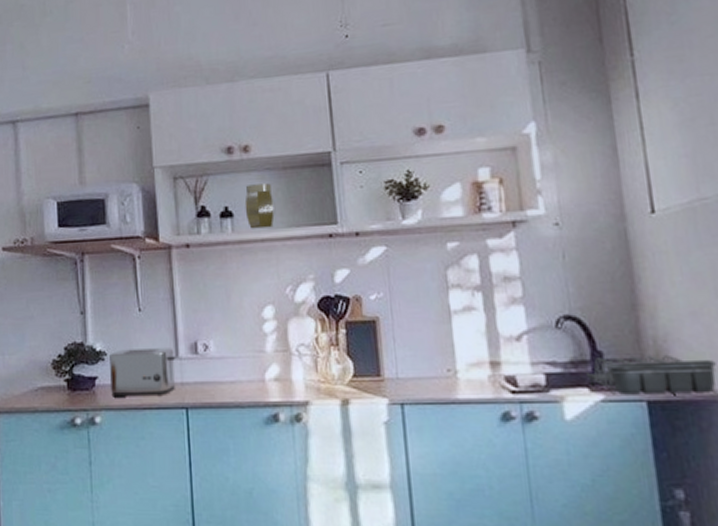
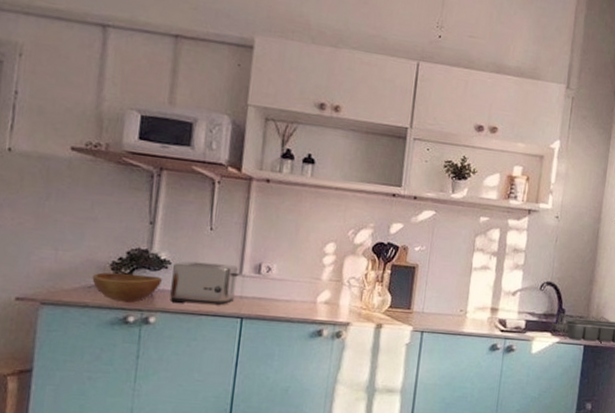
wooden bowl: none [37,370,102,403] -> present [92,272,163,302]
jar: present [244,183,276,229] -> none [325,139,354,180]

